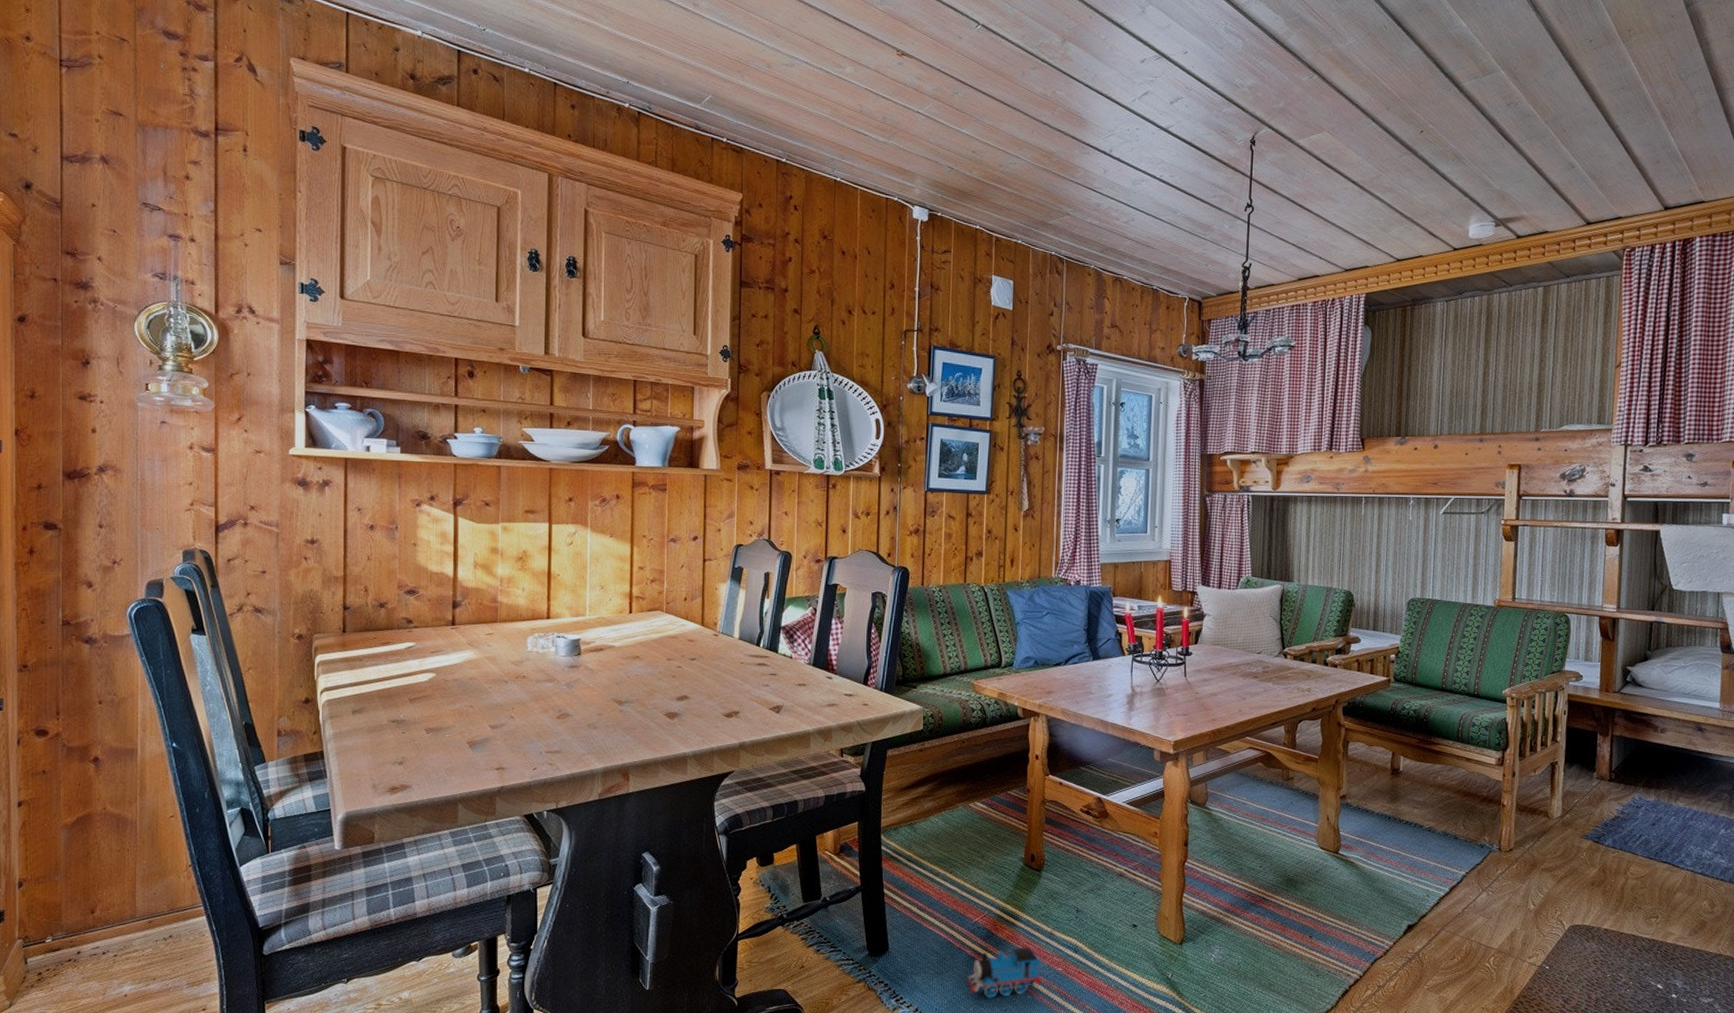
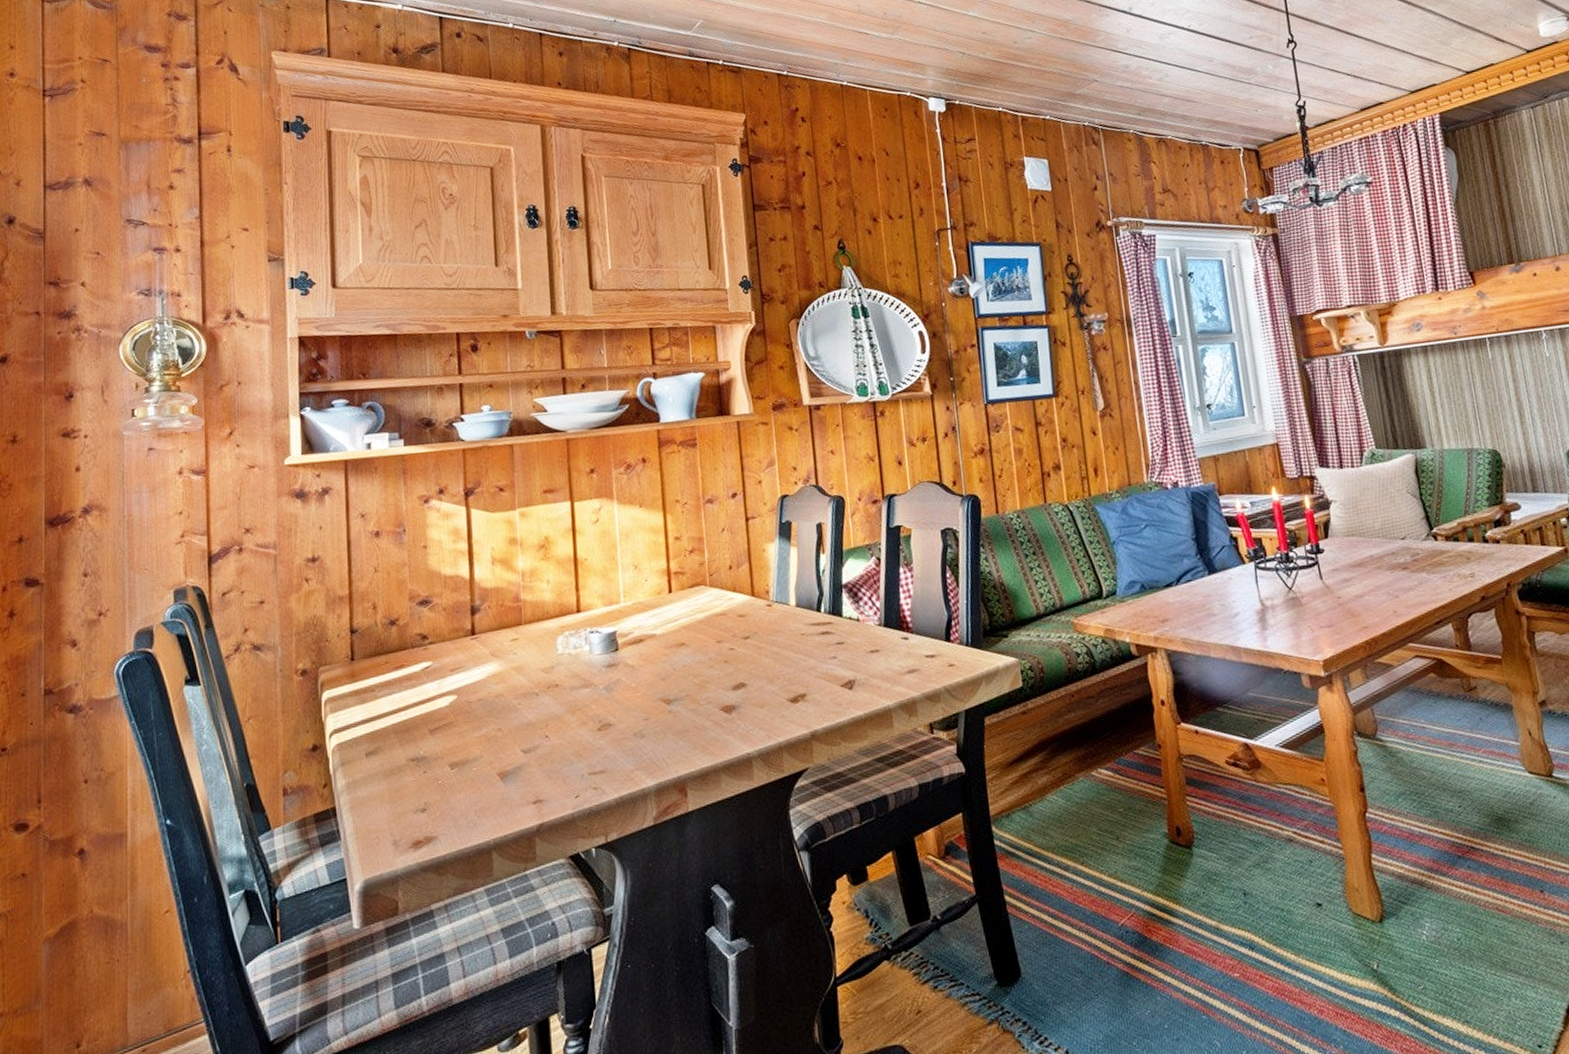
toy train: present [965,947,1042,998] -> none [1121,949,1217,1026]

